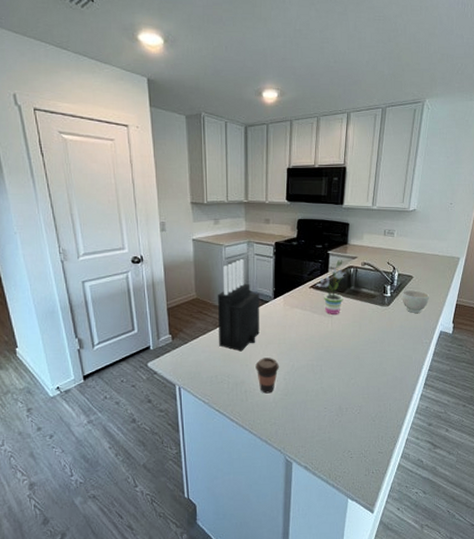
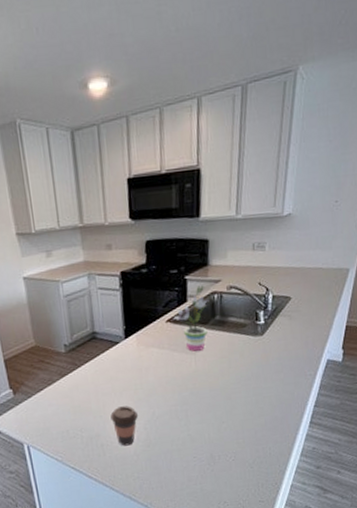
knife block: present [217,259,260,352] -> none [58,296,112,402]
bowl: present [401,289,430,313] -> none [278,313,313,341]

